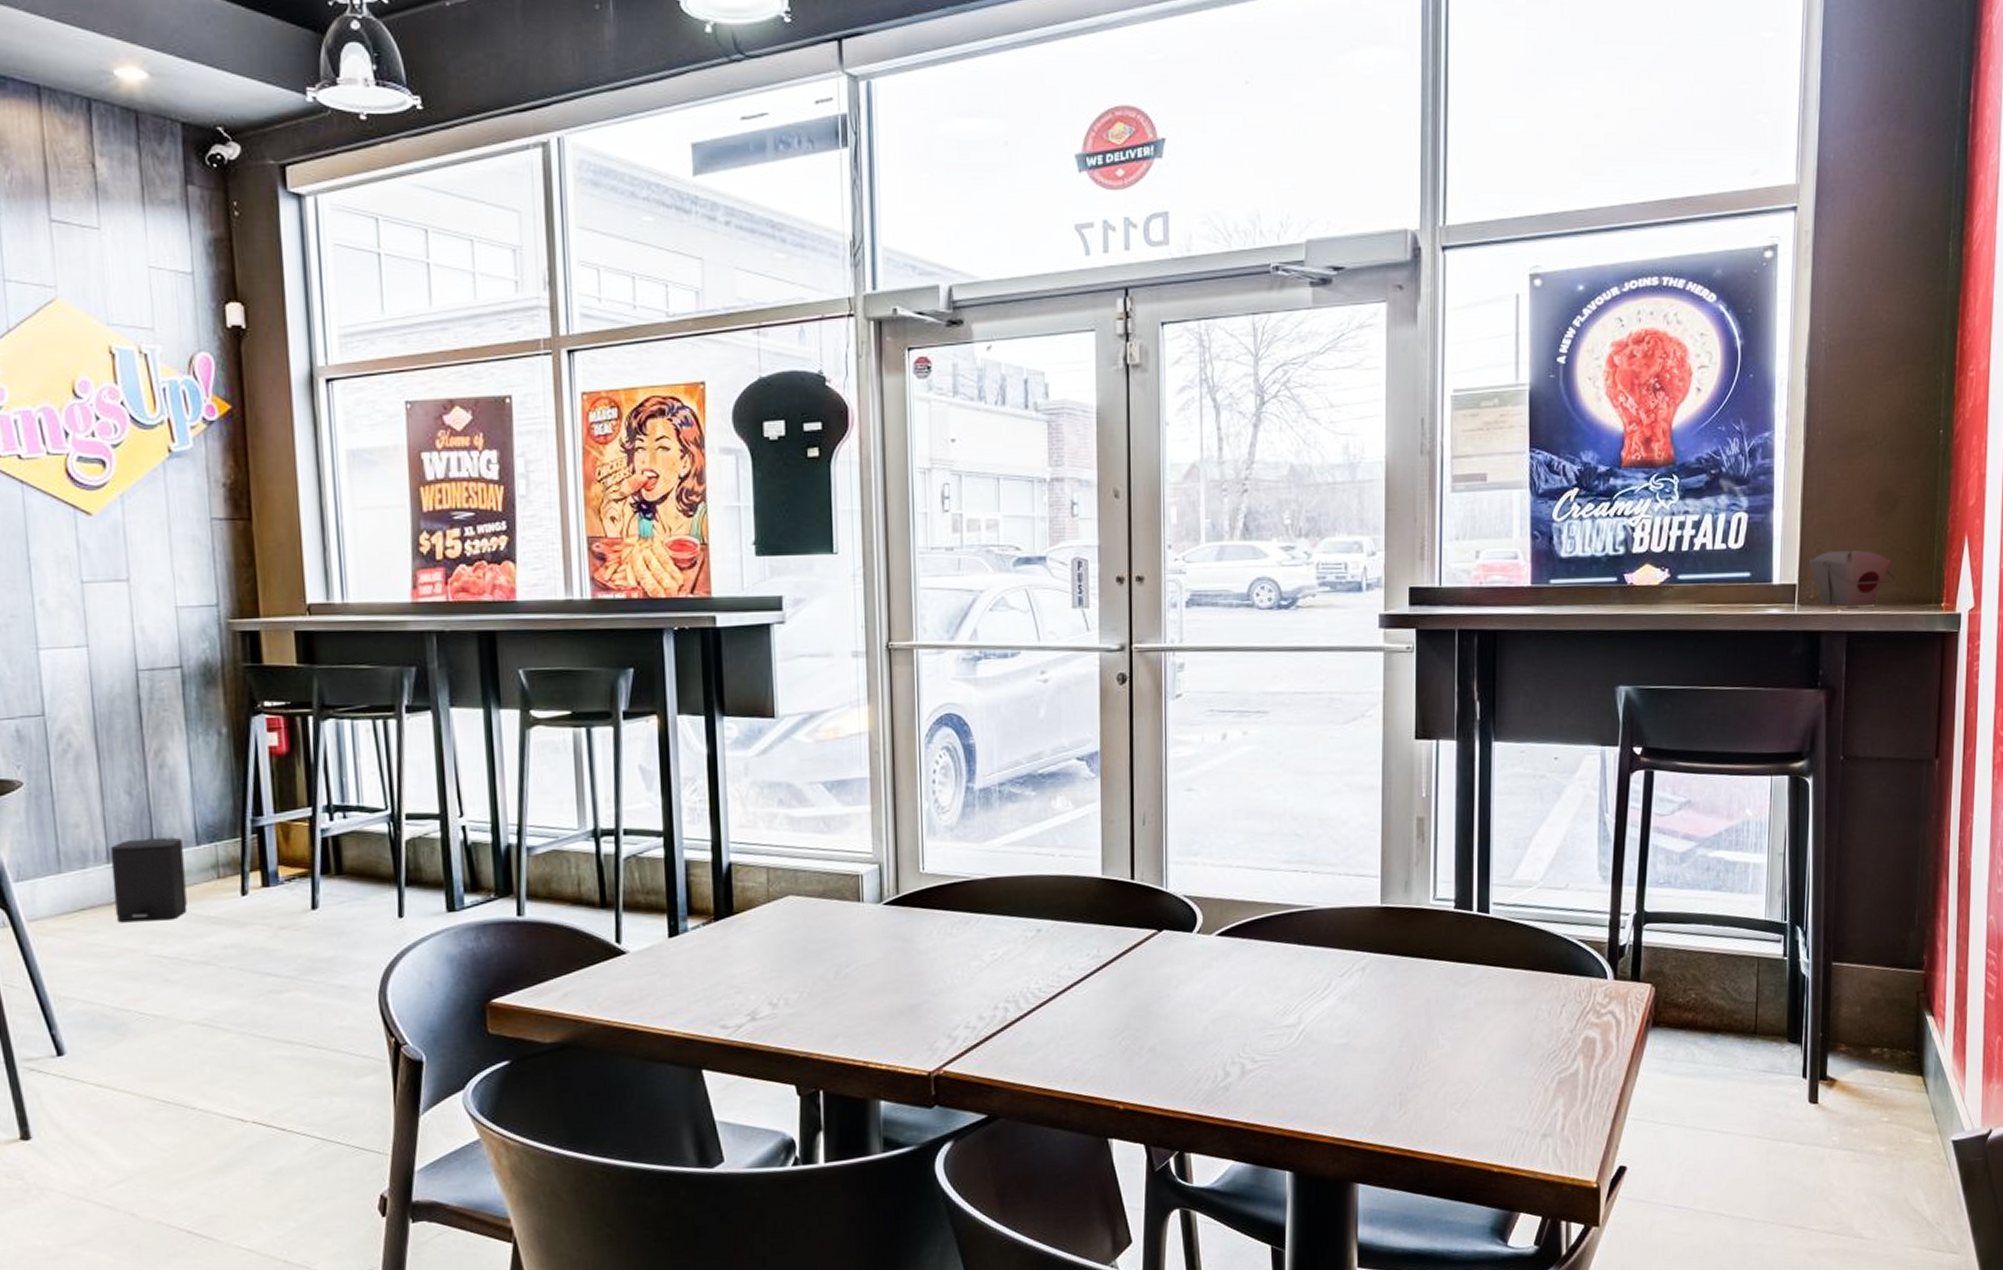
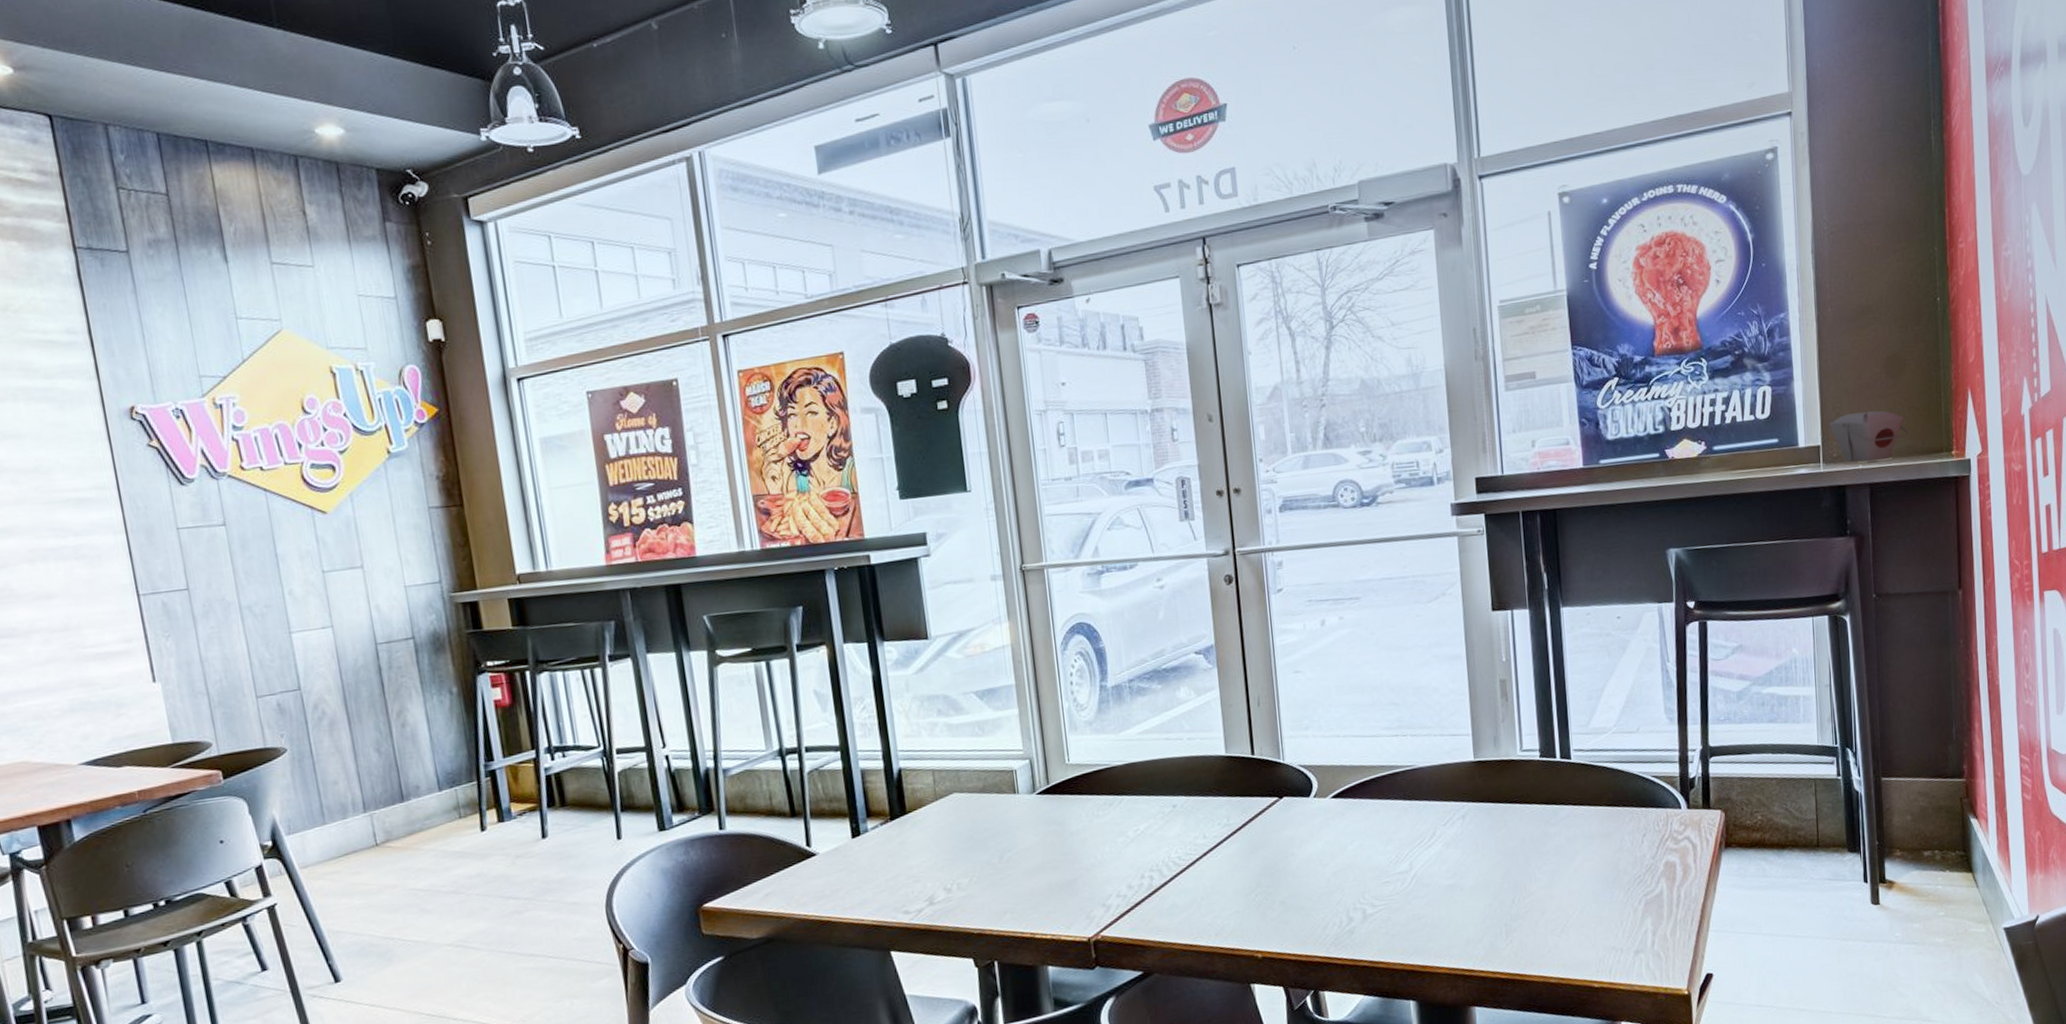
pedal bin: present [110,837,188,923] -> none [365,786,436,863]

